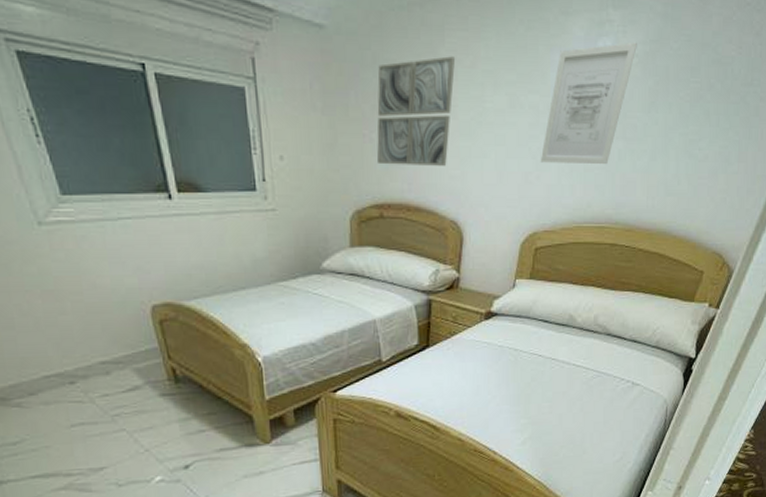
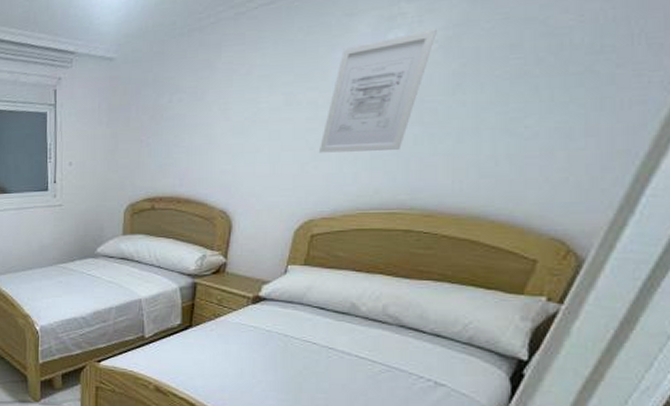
wall art: present [377,56,456,166] -> none [153,68,232,164]

